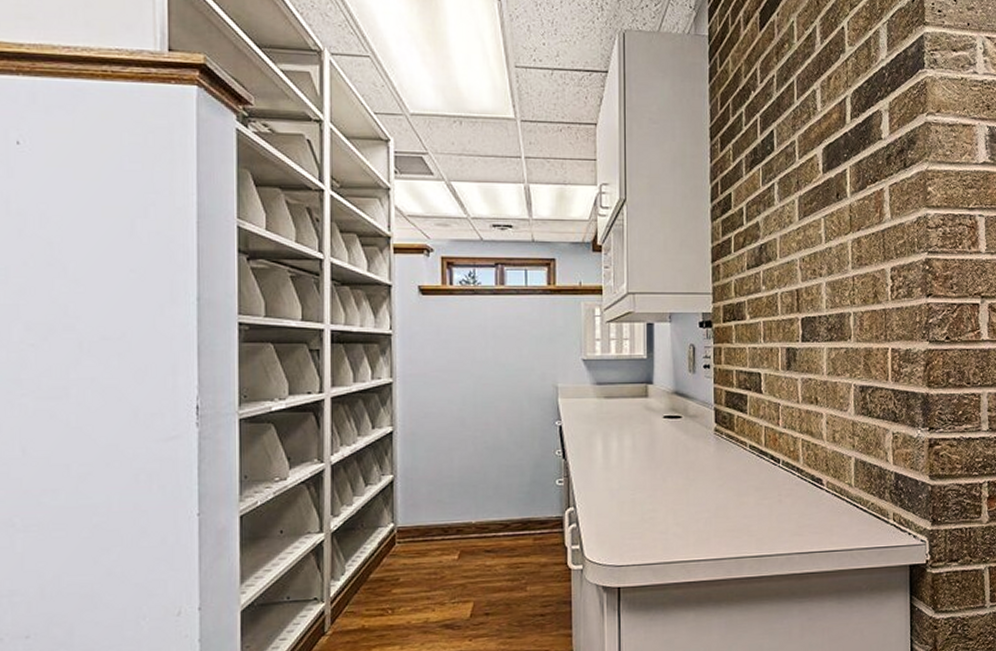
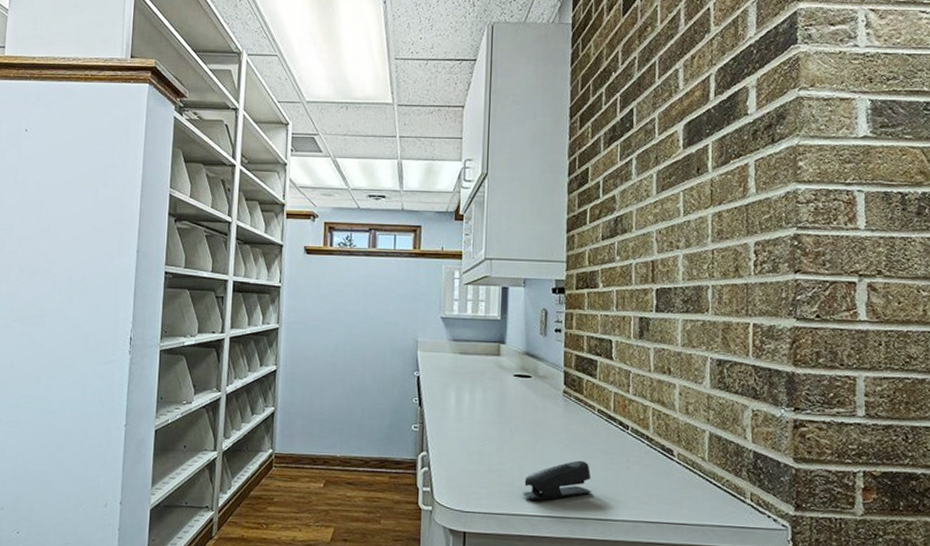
stapler: none [676,499,747,544] -> present [521,460,592,500]

